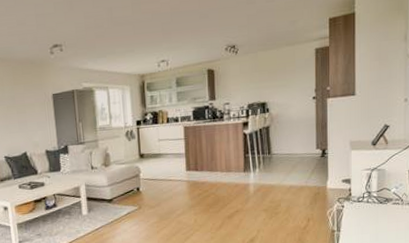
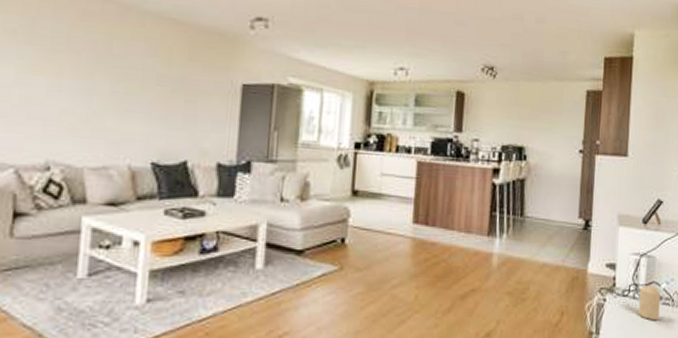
candle: none [372,191,391,217] -> present [638,285,660,321]

